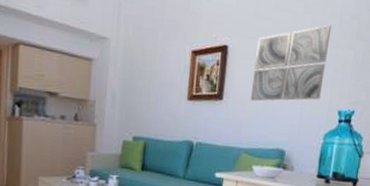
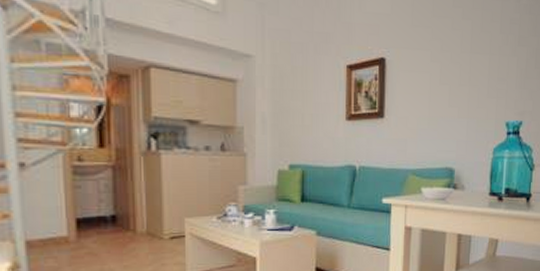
wall art: present [250,24,332,101] -> none [413,30,493,117]

